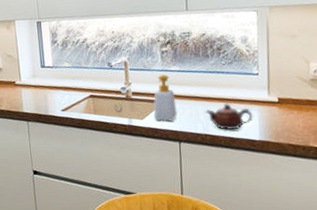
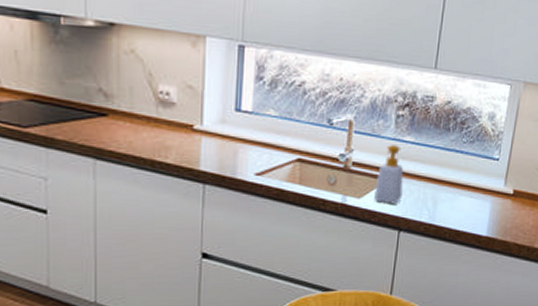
teapot: present [205,103,253,131] -> none [435,189,485,222]

